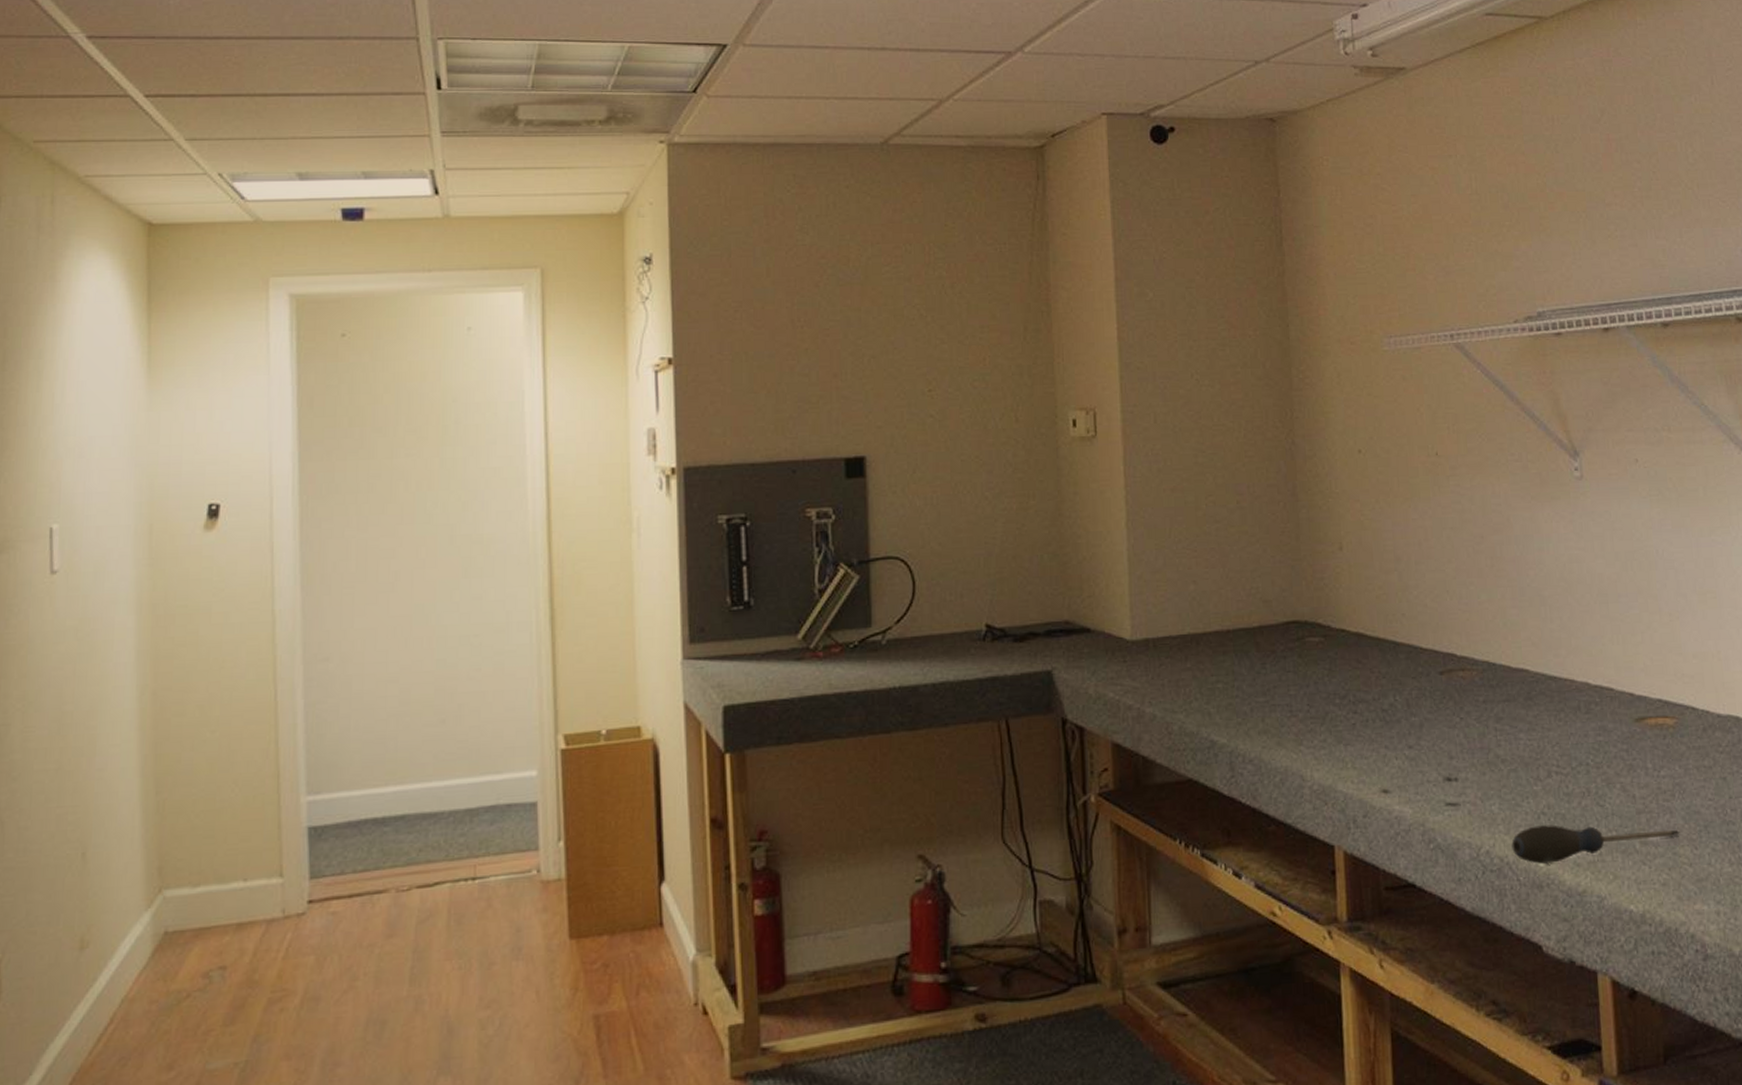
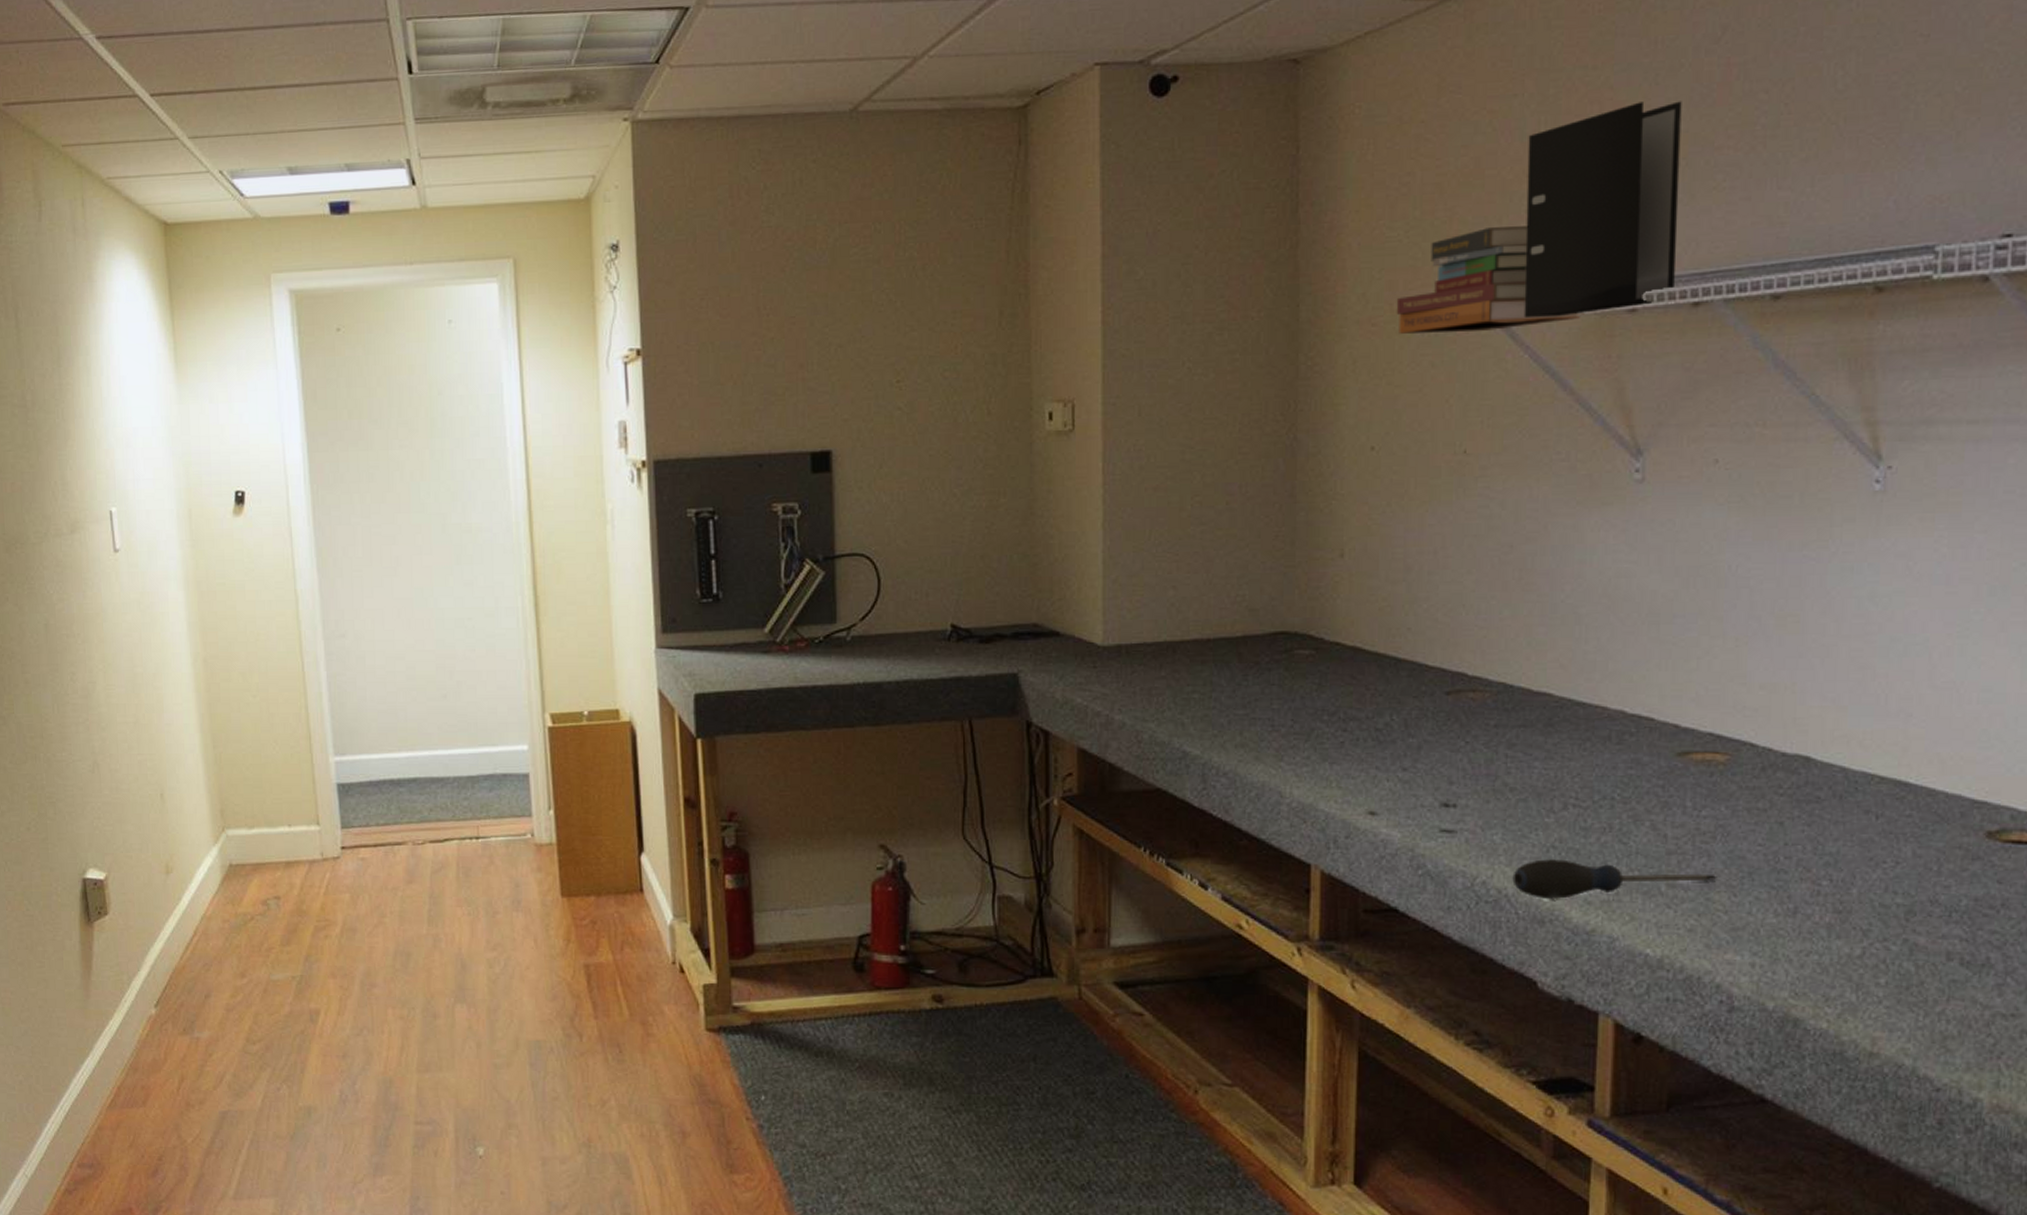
books: none [1369,262,1518,351] -> present [1396,226,1580,334]
binder: none [1463,166,1588,340] -> present [1524,101,1682,319]

